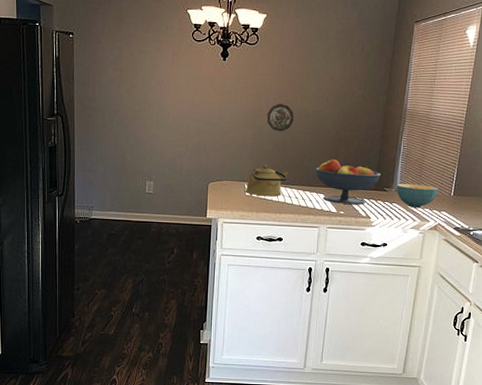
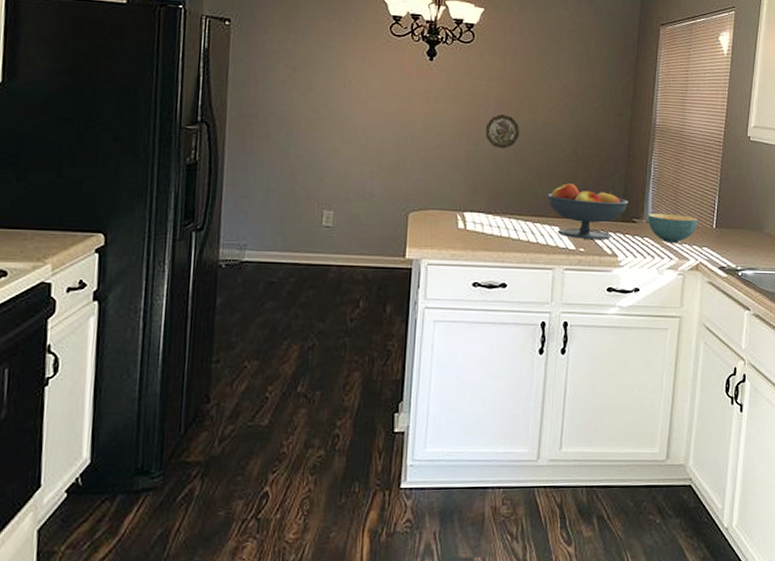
kettle: present [245,165,289,197] -> none [457,189,514,230]

